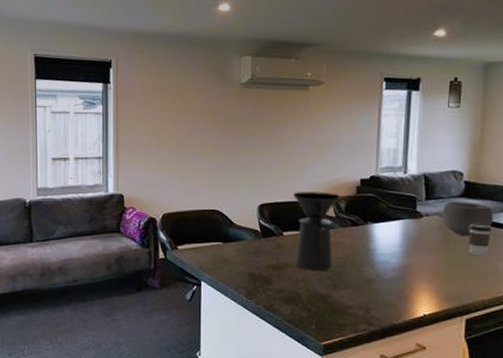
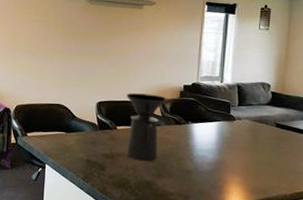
bowl: present [441,202,493,236] -> none [251,109,295,139]
coffee cup: present [469,223,492,256] -> none [274,128,294,157]

